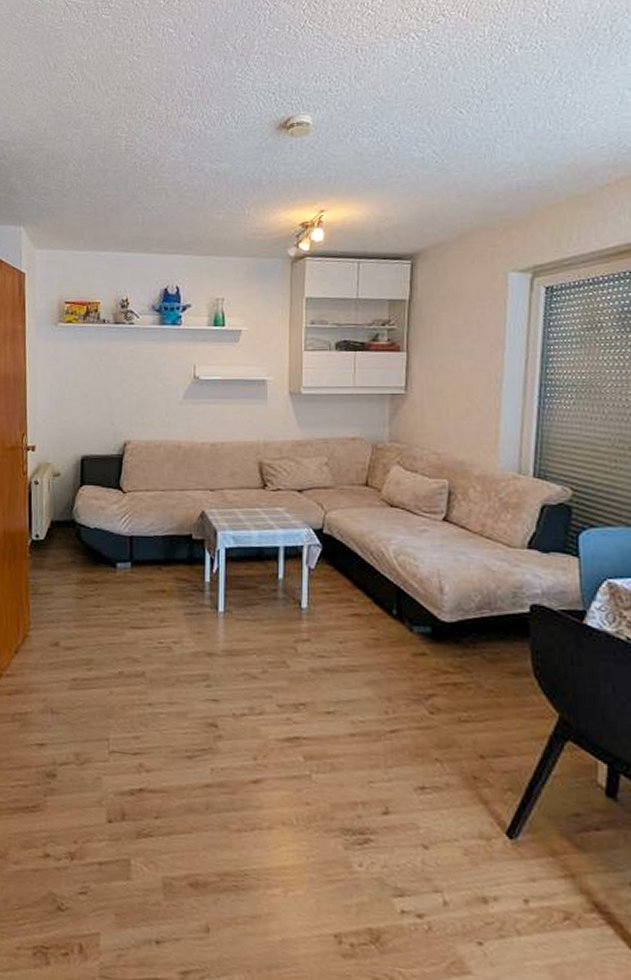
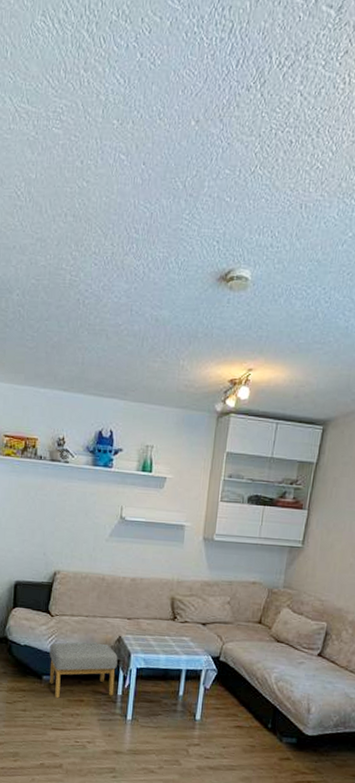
footstool: none [123,520,202,589] -> present [49,642,118,698]

